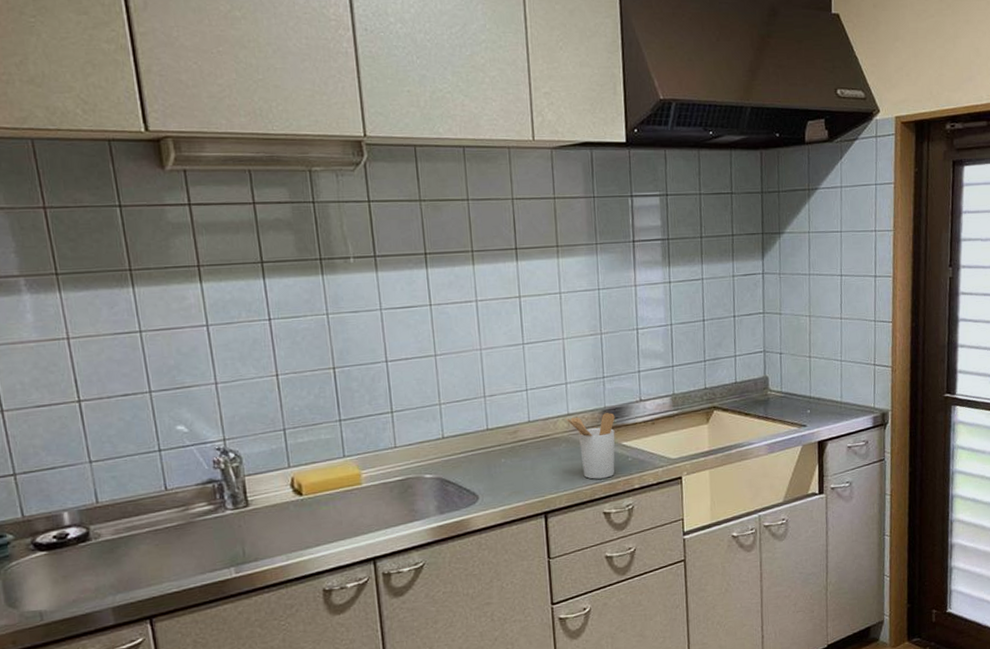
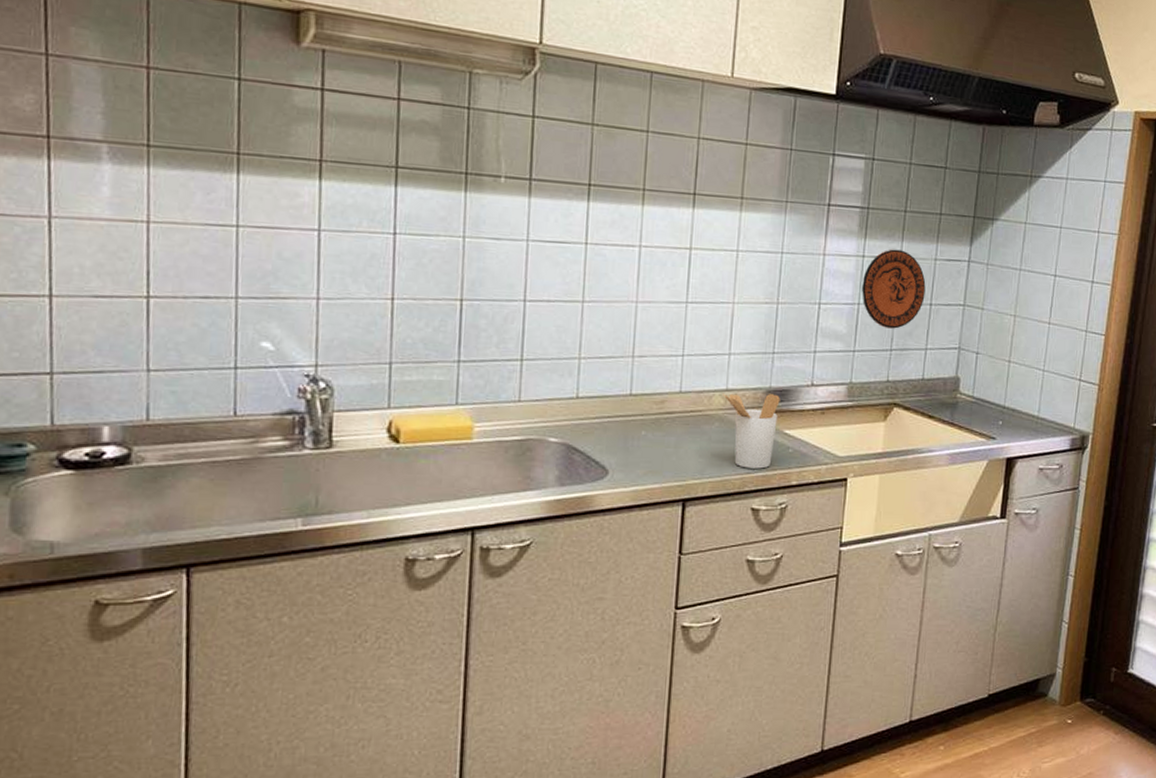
decorative plate: none [672,272,728,343] -> present [862,249,926,329]

